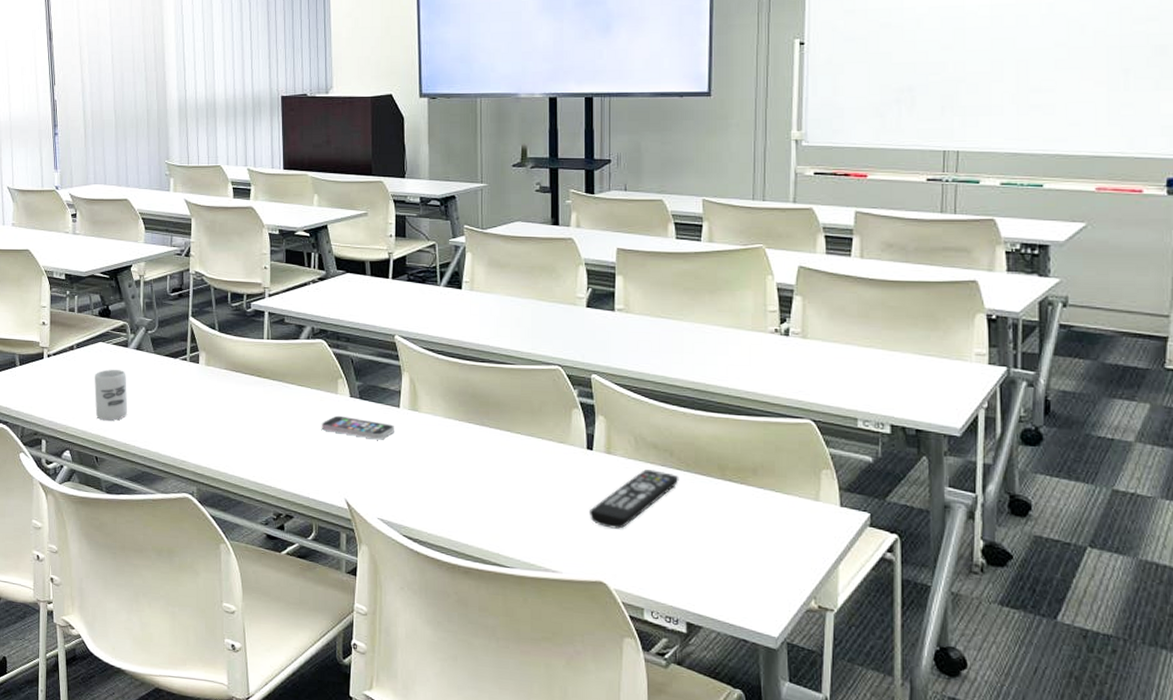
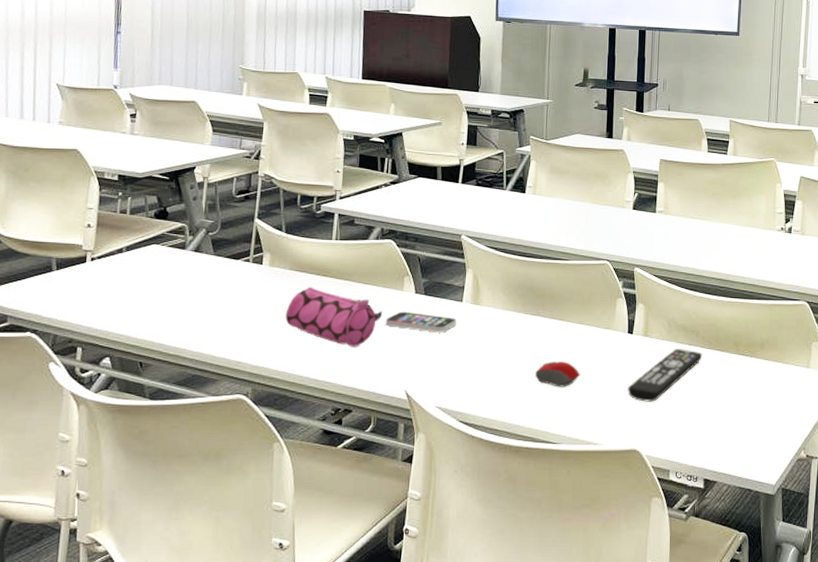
cup: present [94,369,128,421] -> none [143,272,181,324]
pencil case: none [223,387,317,451] -> present [285,287,382,347]
computer mouse: none [483,476,534,506] -> present [535,361,580,387]

